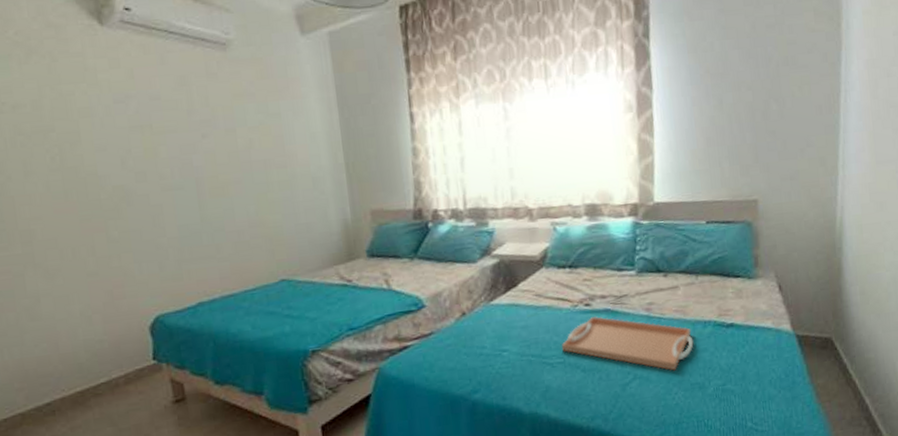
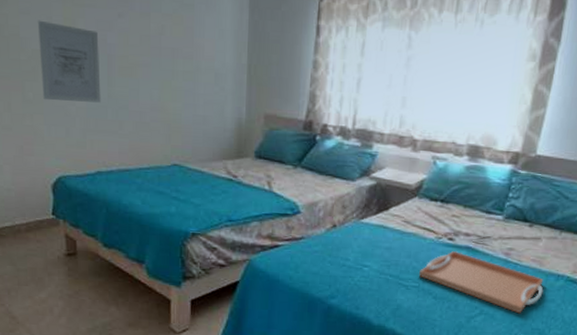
wall art: none [115,154,194,237] -> present [37,20,101,103]

